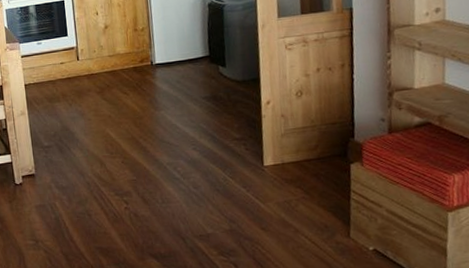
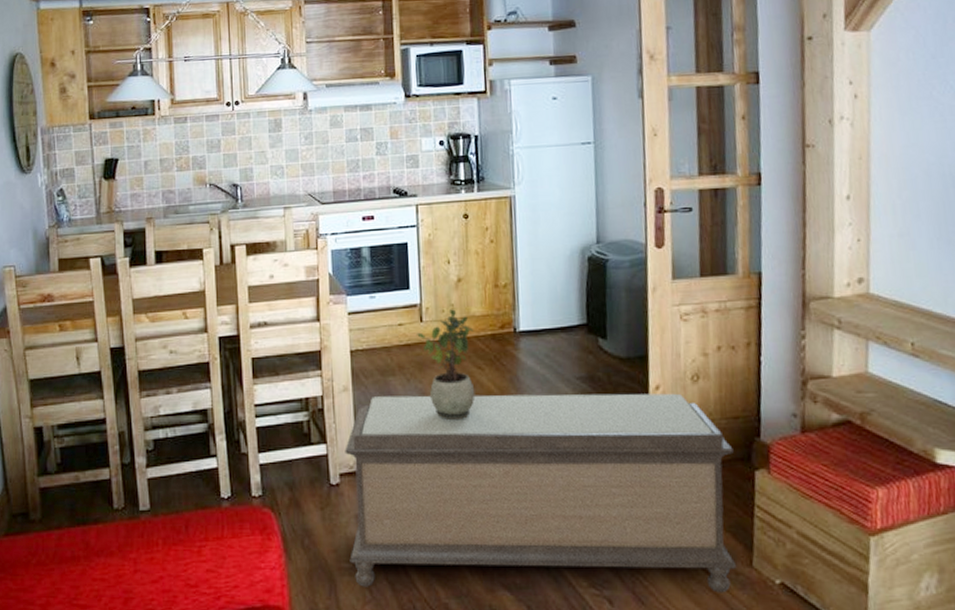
bench: none [25,106,337,258] -> present [345,393,737,593]
potted plant: none [74,49,123,134] -> present [415,309,475,421]

